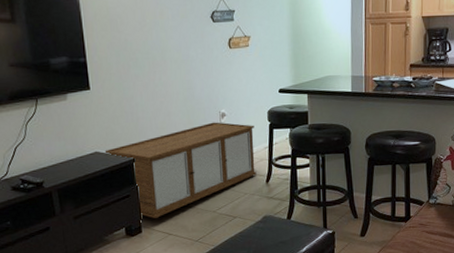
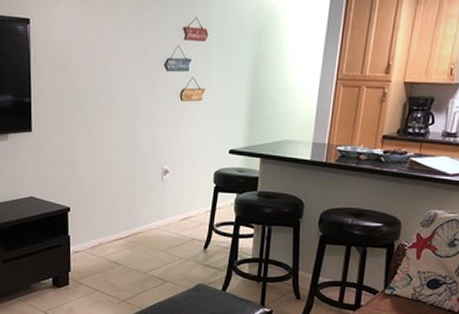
storage cabinet: present [104,122,257,218] -> none [40,178,198,272]

